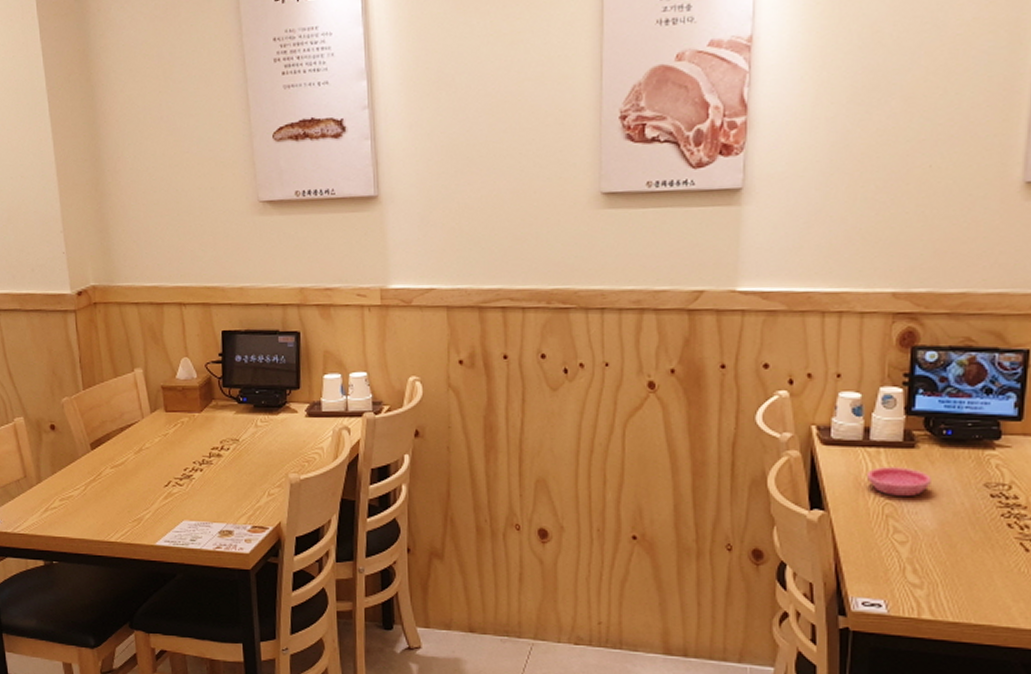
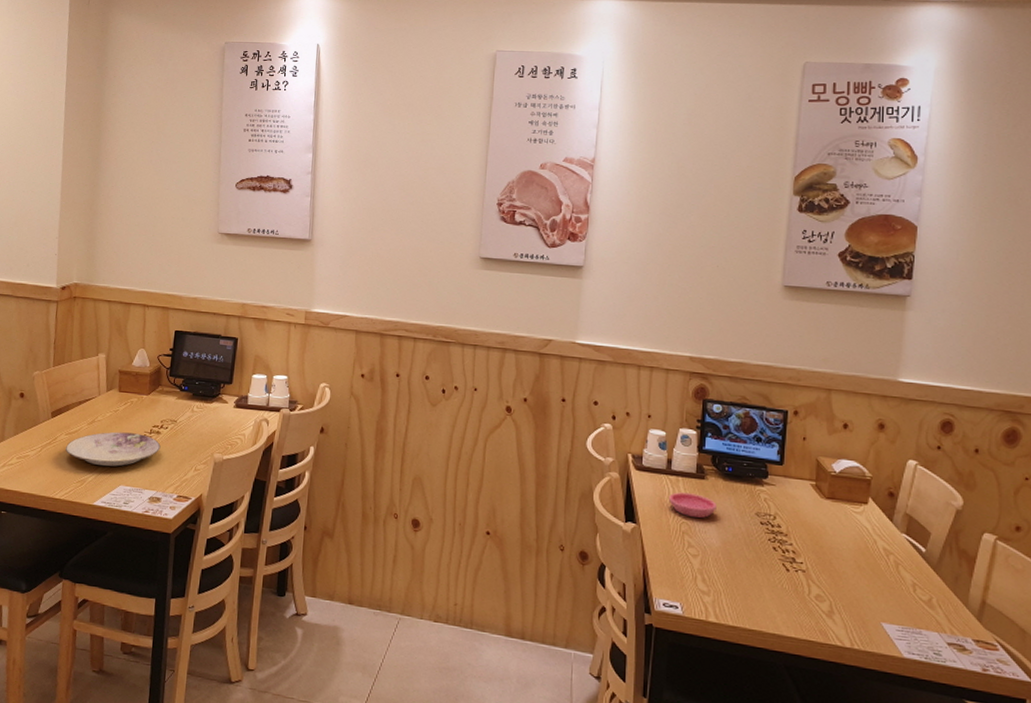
plate: none [113,459,224,499] -> present [65,431,161,467]

